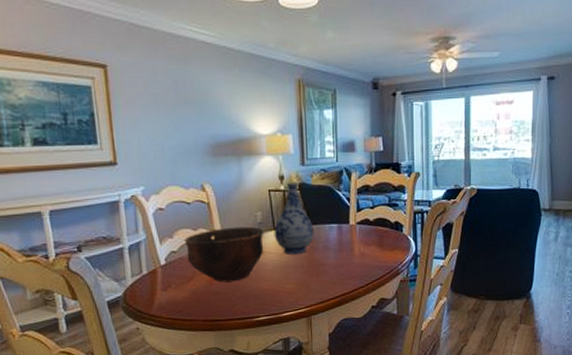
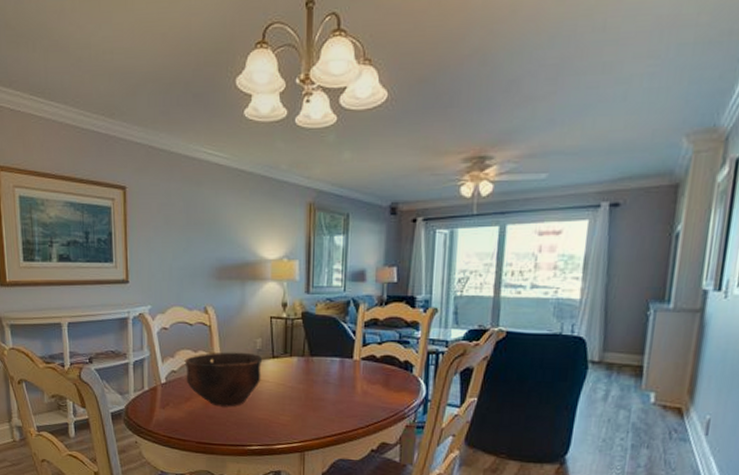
vase: present [274,183,314,254] -> none [272,311,314,385]

